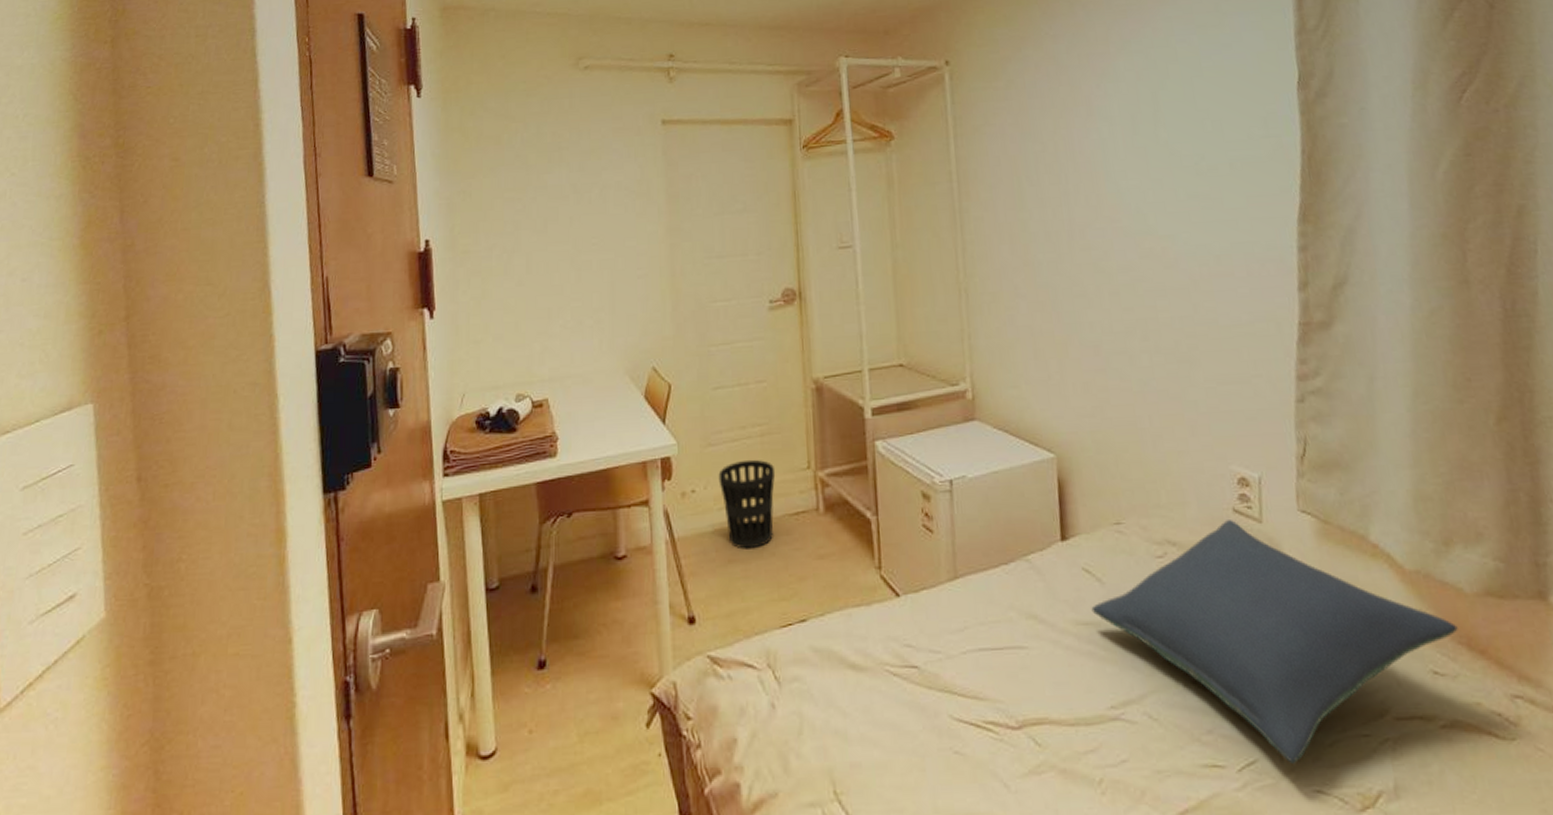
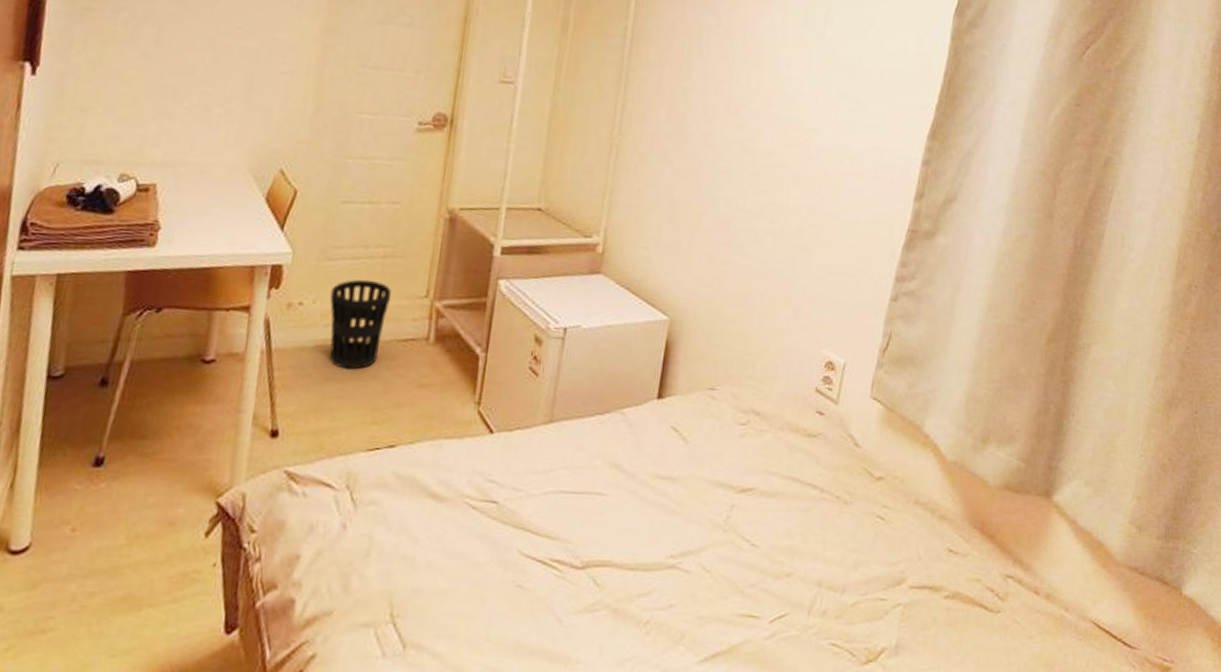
pillow: present [1091,520,1458,764] -> none [671,398,977,619]

